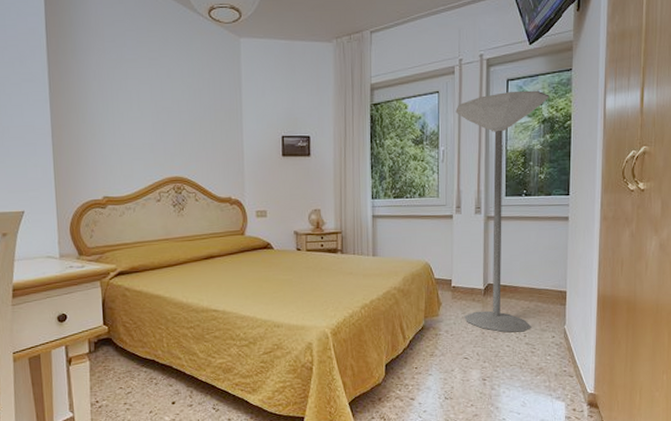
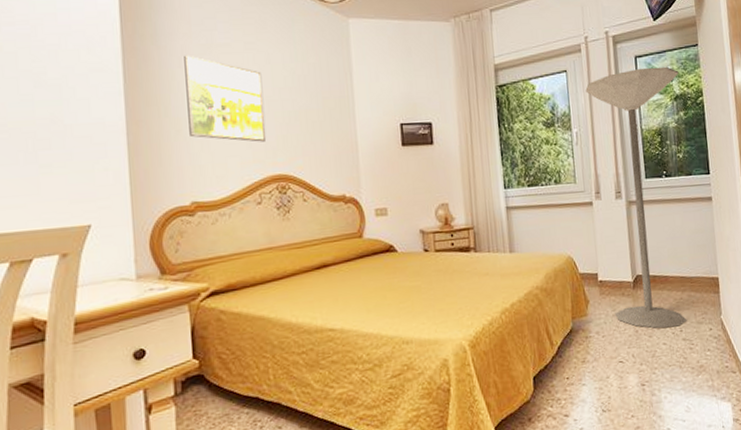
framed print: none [98,68,166,148] -> present [184,55,267,142]

